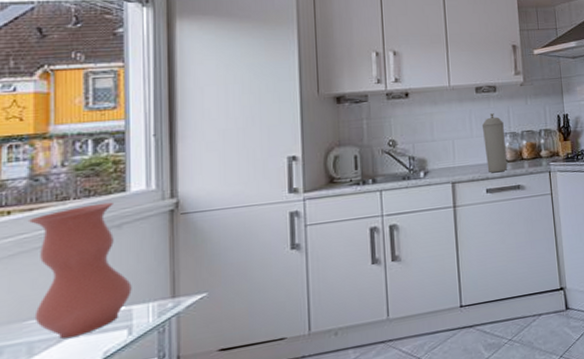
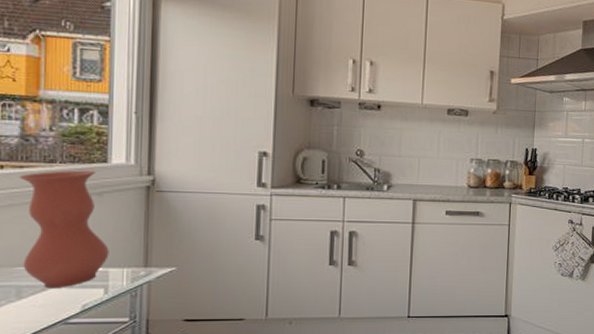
canister: present [481,113,507,173] -> none [449,137,471,197]

